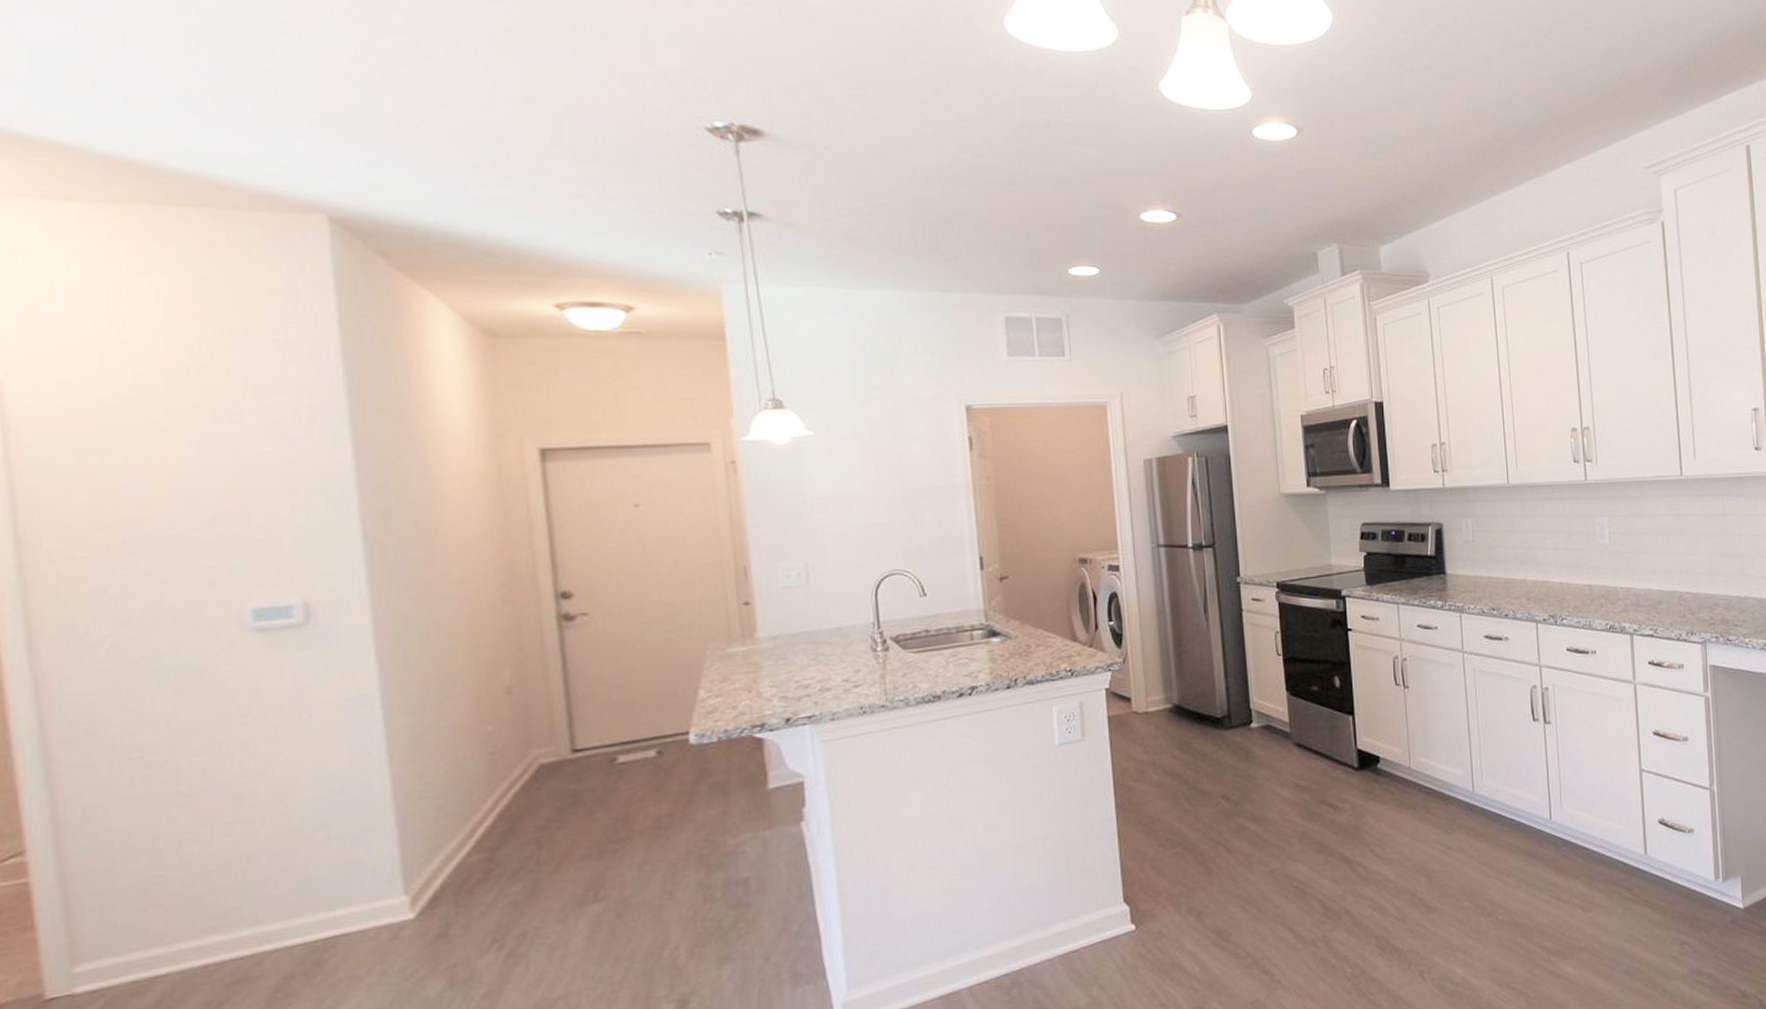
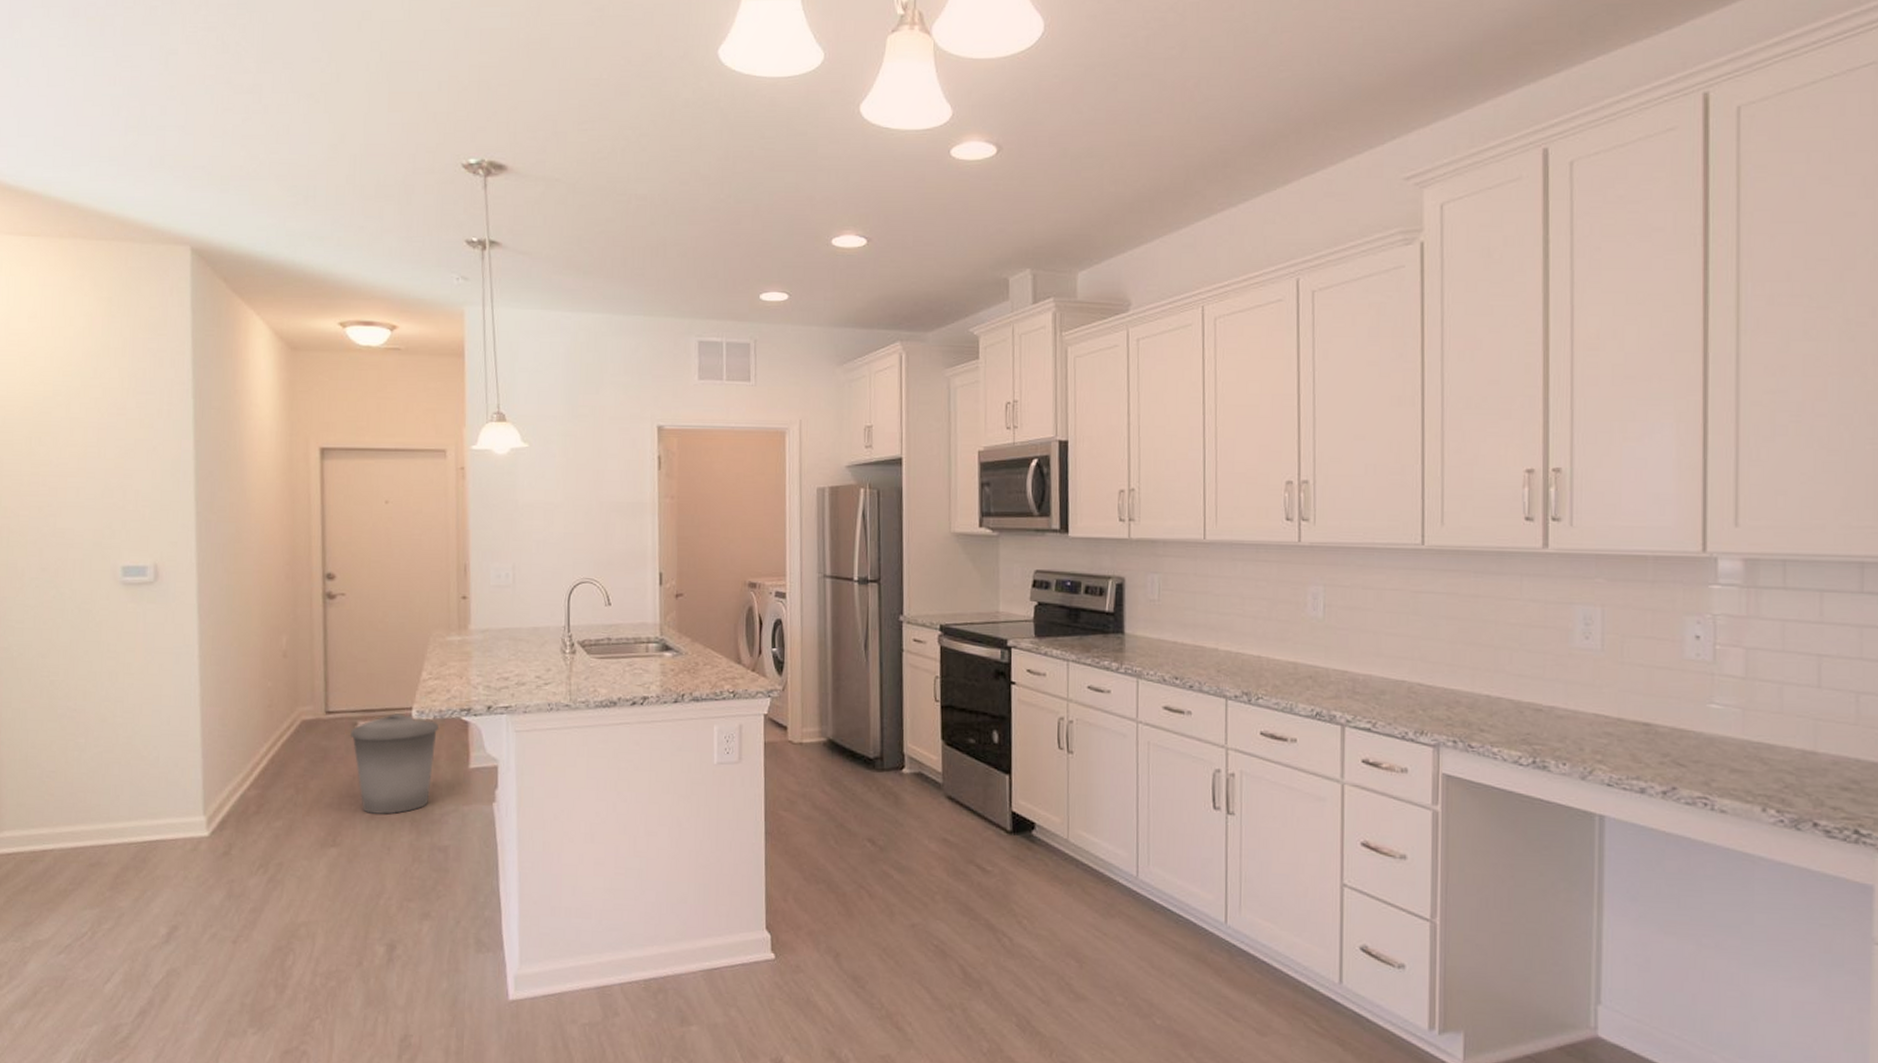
trash can: none [609,740,727,858] -> present [351,713,440,814]

